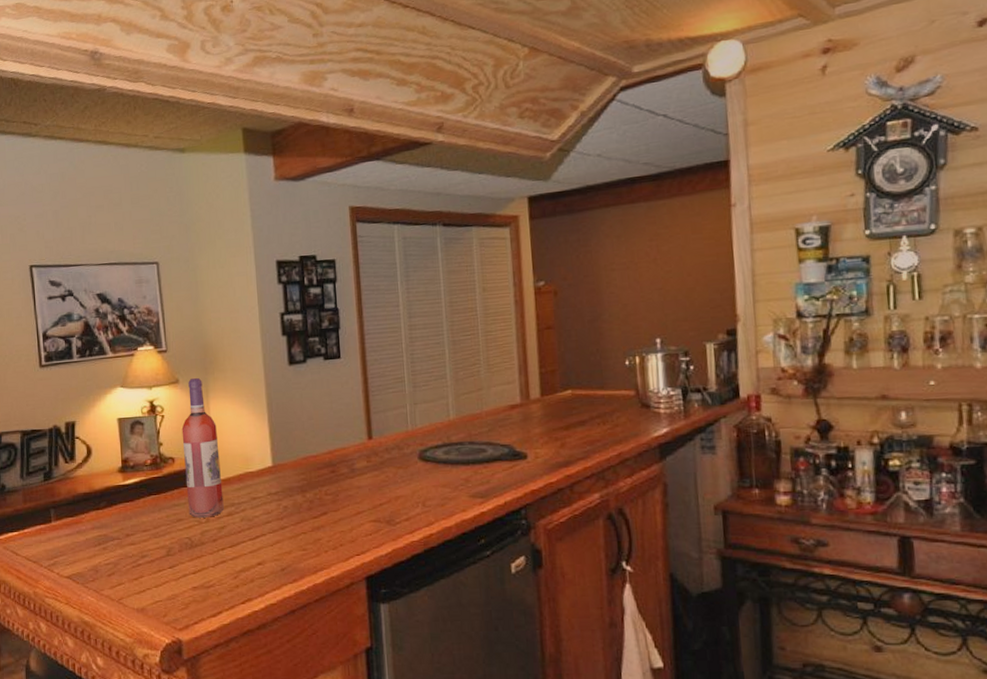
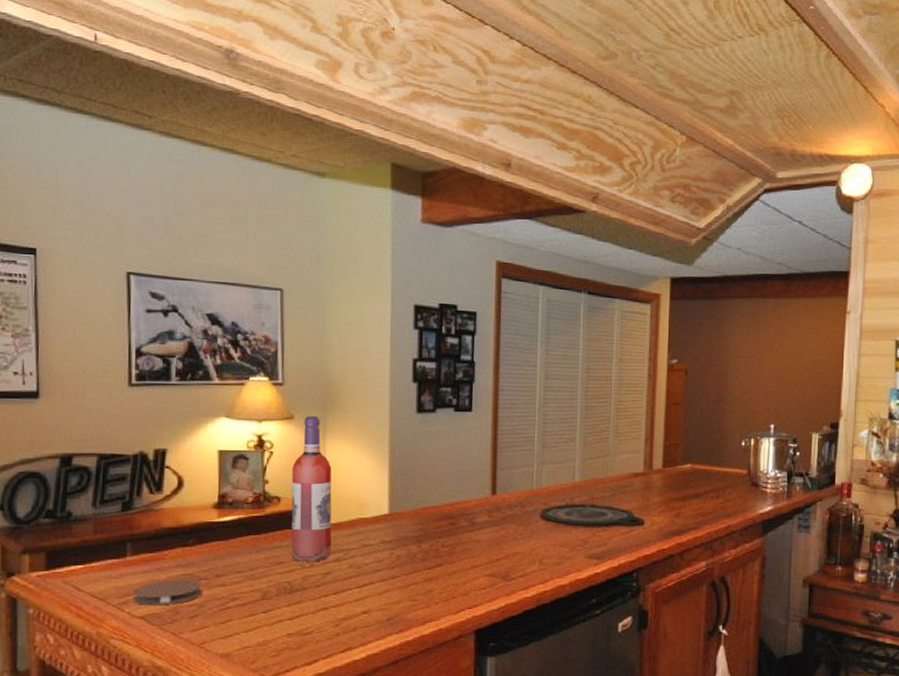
coaster: none [59,539,117,566] -> present [132,579,203,606]

